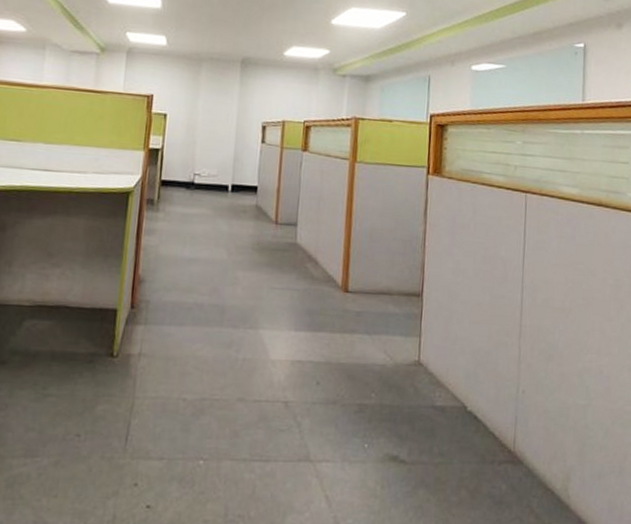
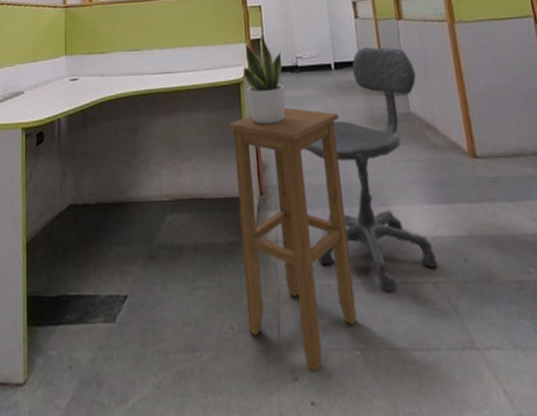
stool: none [96,224,226,478] -> present [227,108,357,372]
potted plant: none [134,144,180,239] -> present [242,34,286,125]
office chair: none [178,173,309,409] -> present [303,47,438,293]

